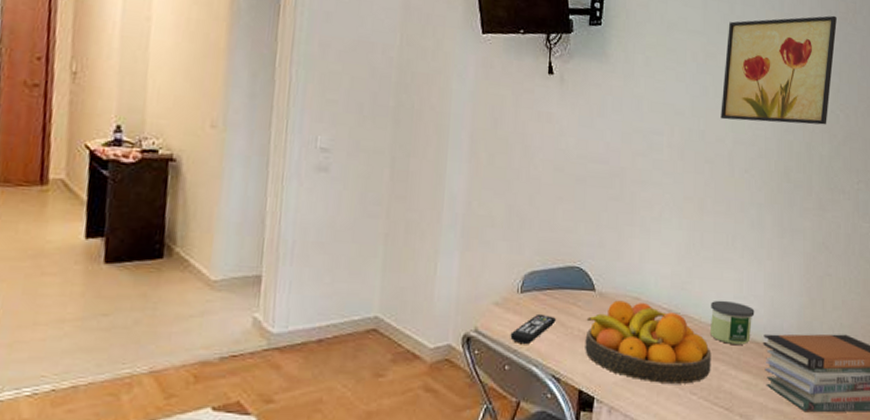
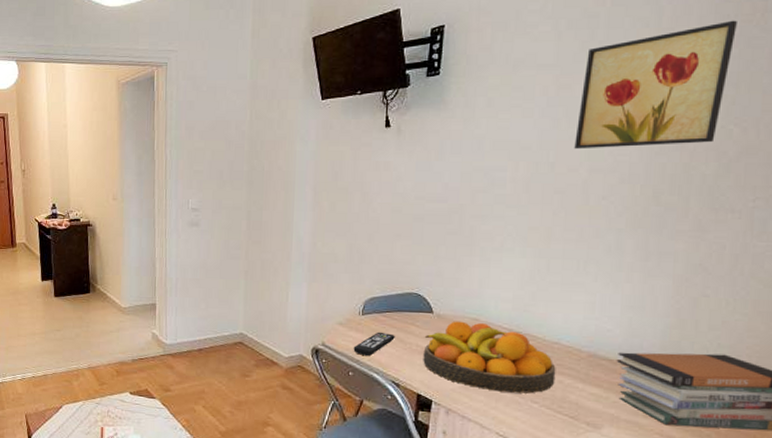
candle: present [711,300,755,345] -> none [555,320,608,361]

